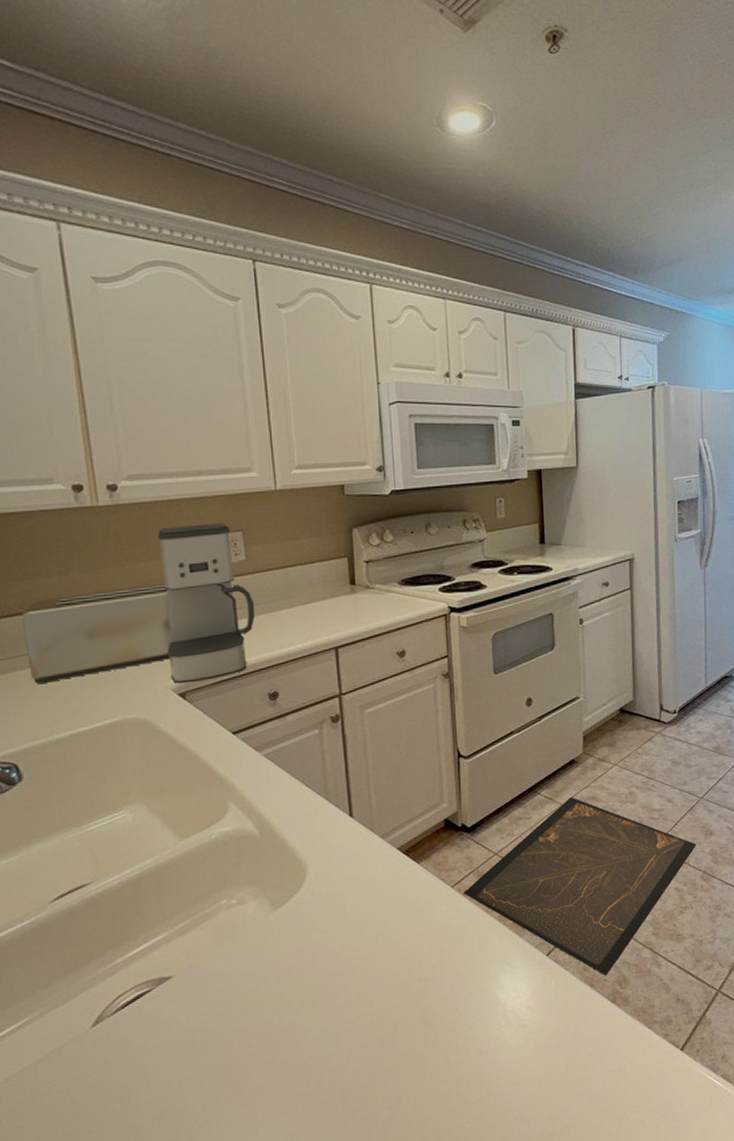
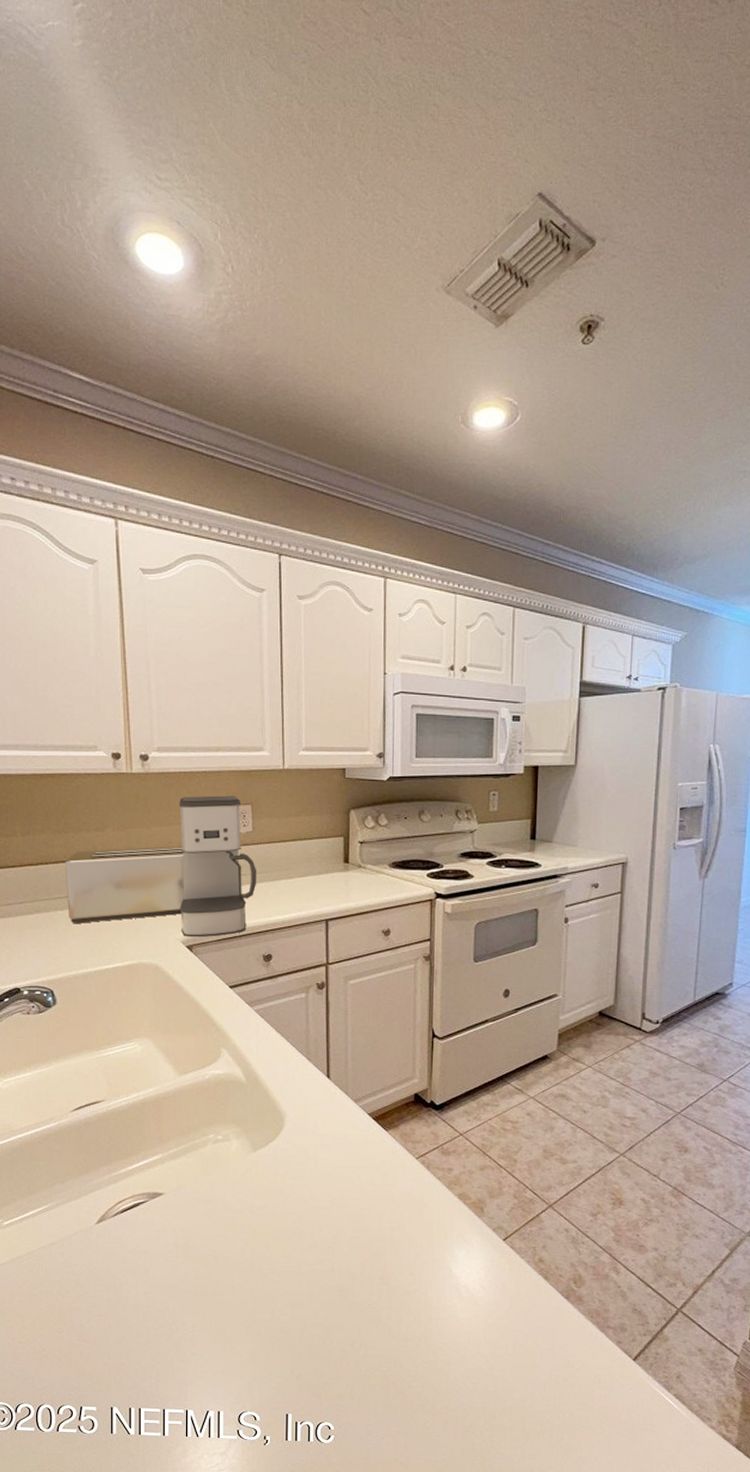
doormat: present [463,797,697,976] -> none [427,1092,669,1271]

